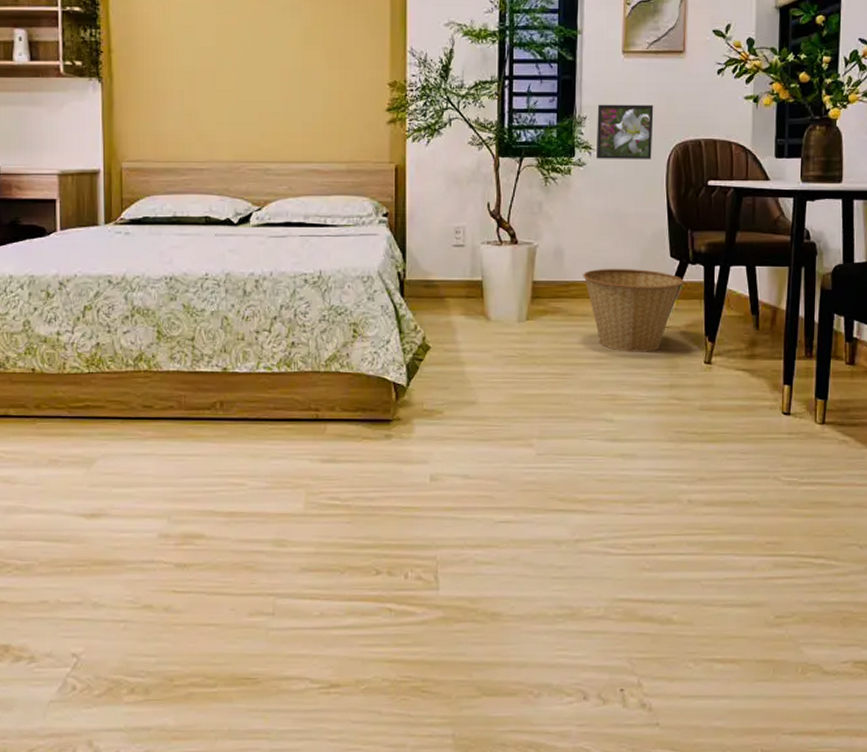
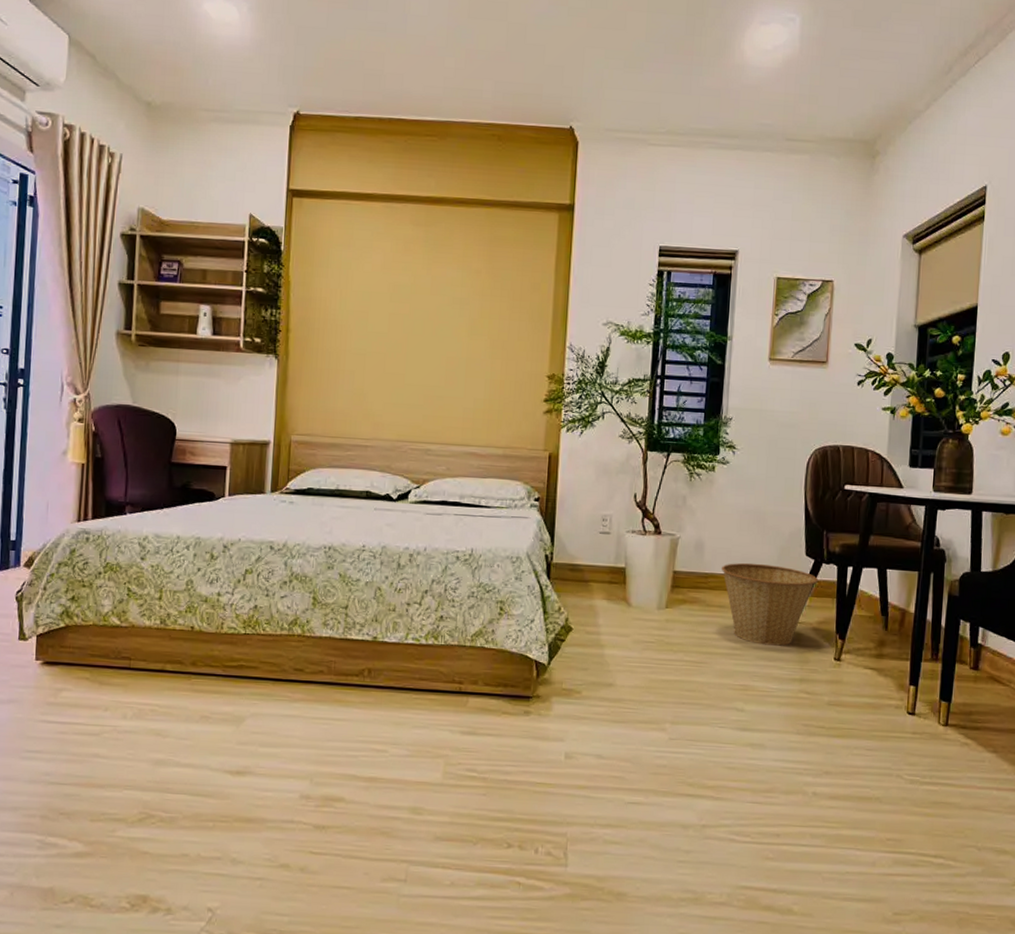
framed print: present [596,104,654,159] -> none [740,407,796,462]

